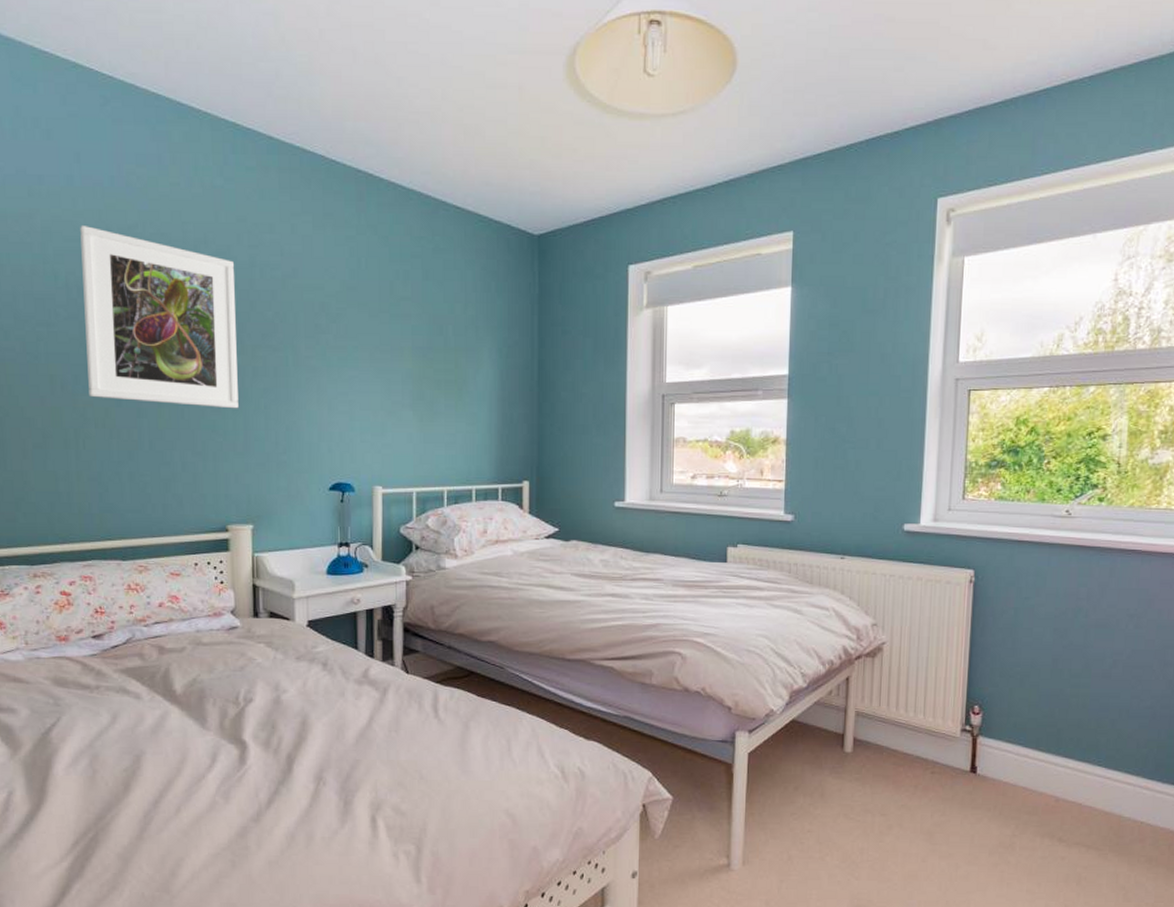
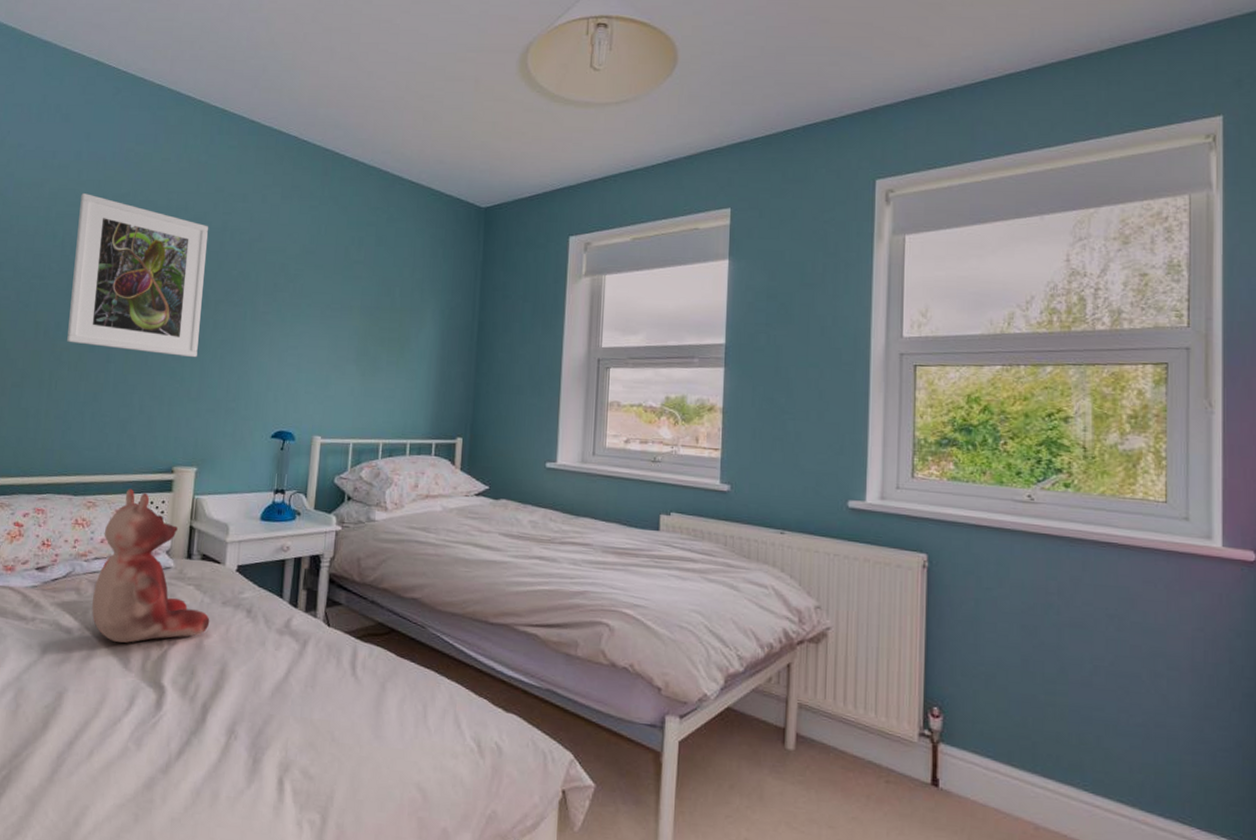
teddy bear: none [158,549,285,703] -> present [92,488,210,643]

